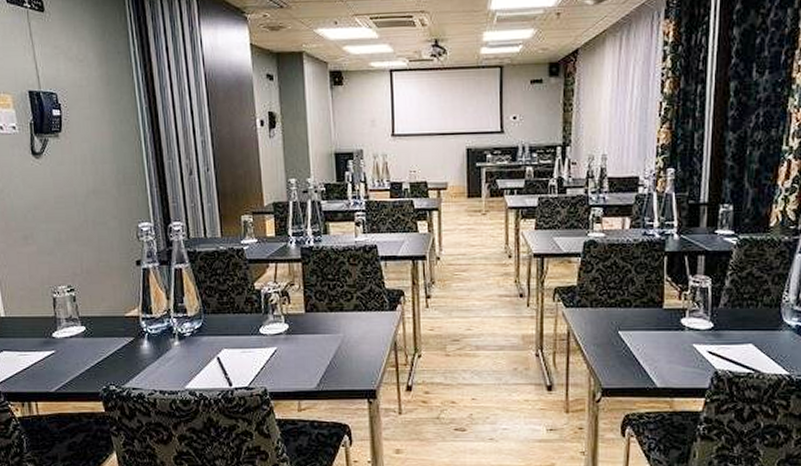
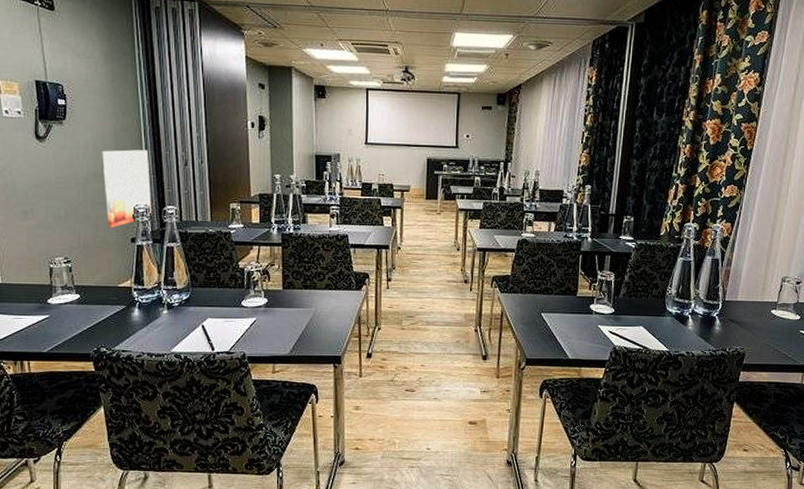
wall art: none [101,160,157,250] -> present [102,149,152,228]

